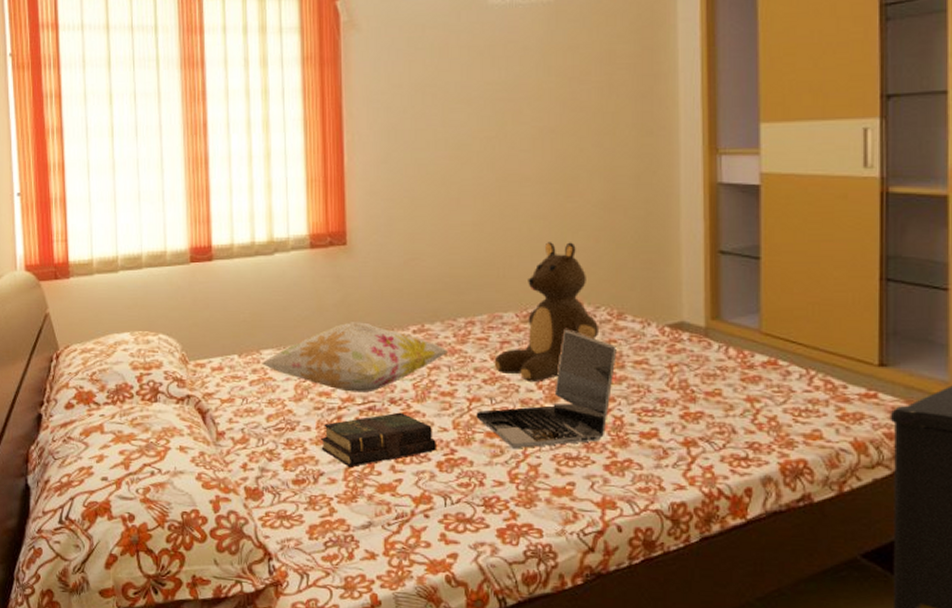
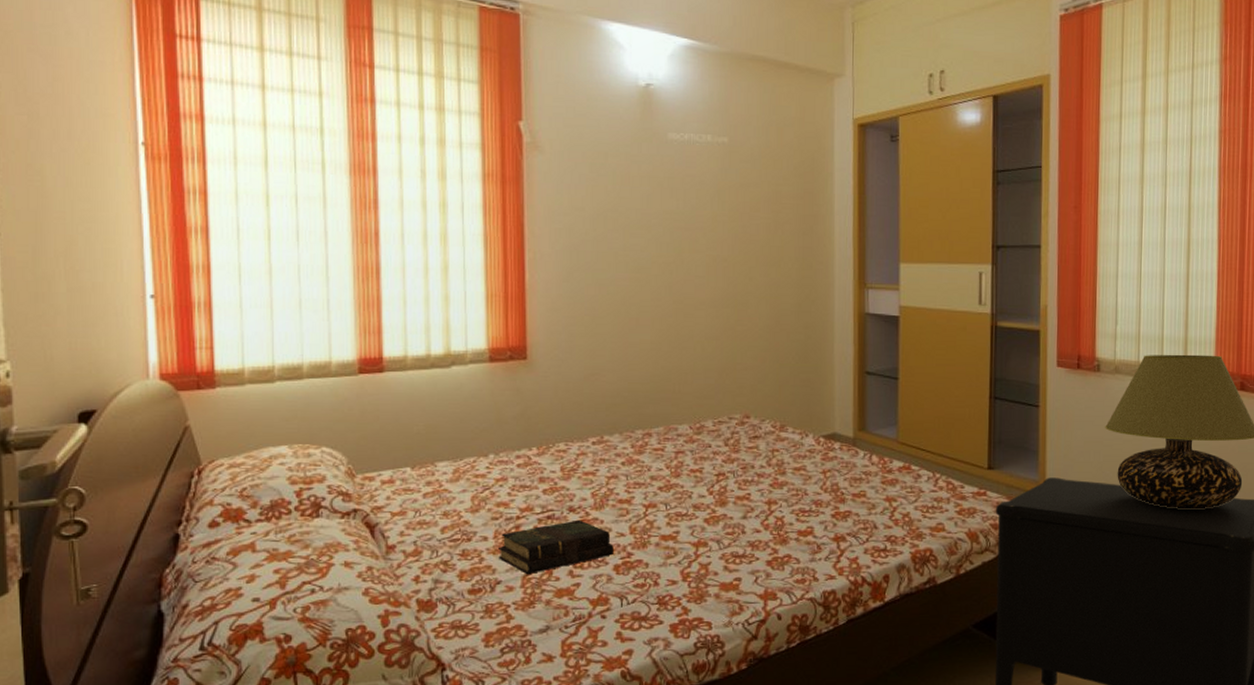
decorative pillow: present [260,322,449,393] -> none [435,434,627,502]
laptop: present [476,329,617,449] -> none [652,440,779,550]
teddy bear: present [494,242,600,383] -> none [669,361,765,489]

